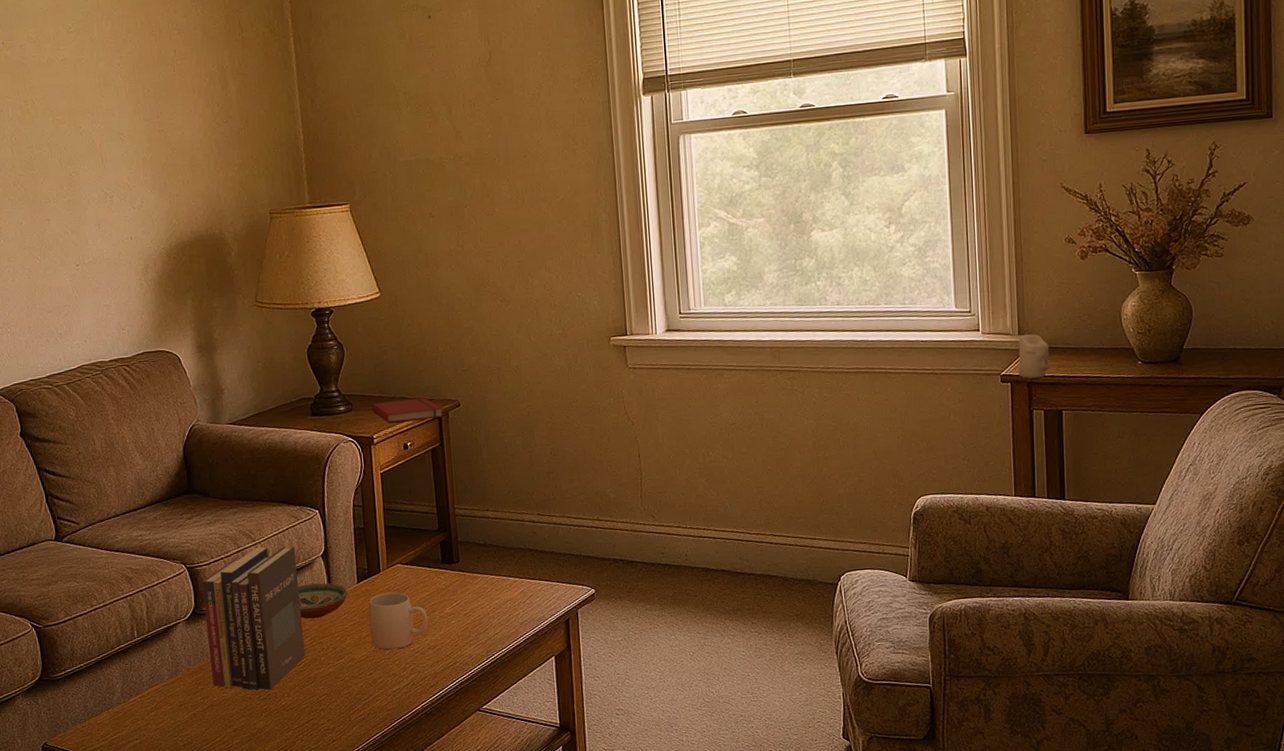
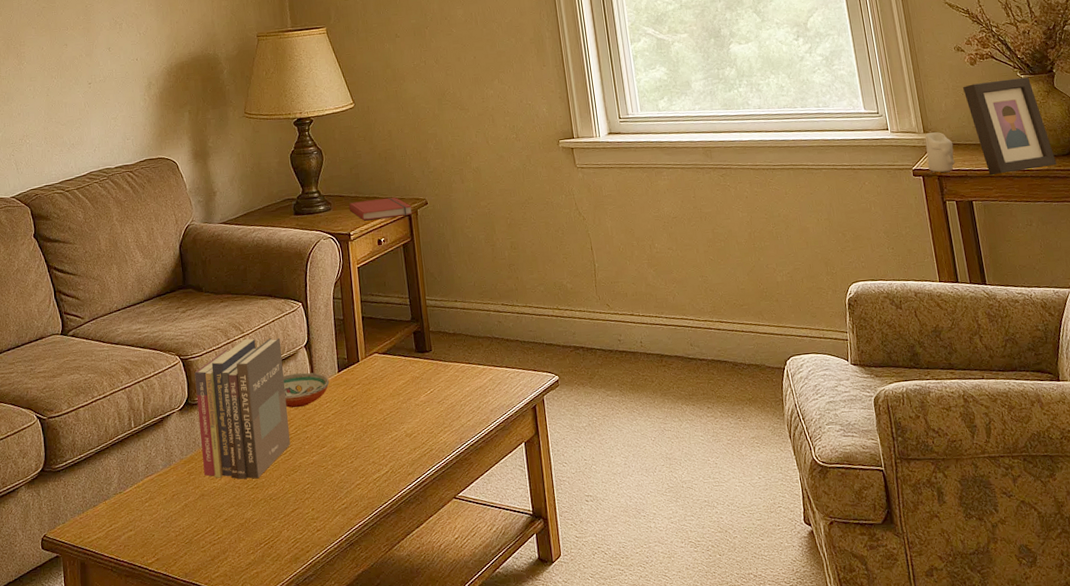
mug: present [368,591,429,650] -> none [348,380,405,438]
picture frame: none [1068,274,1161,383] -> present [962,77,1057,176]

